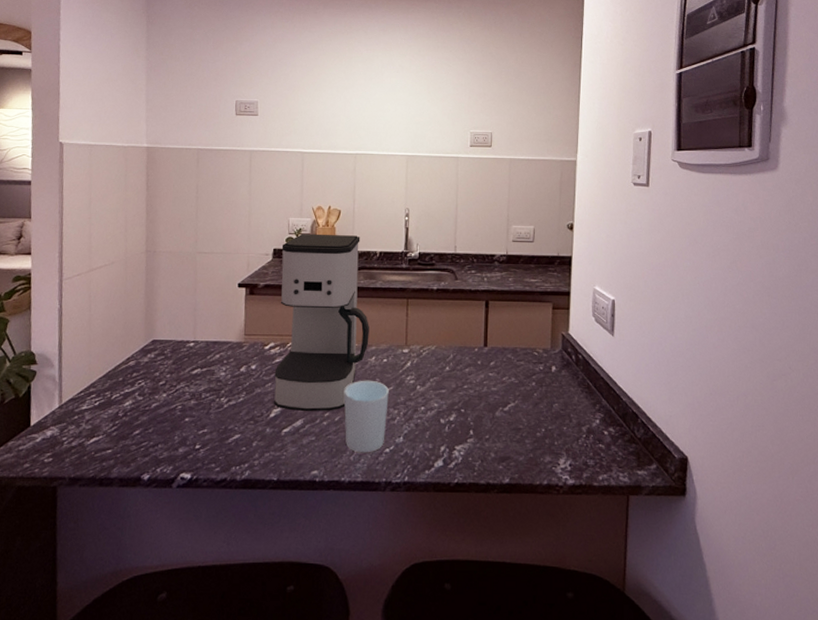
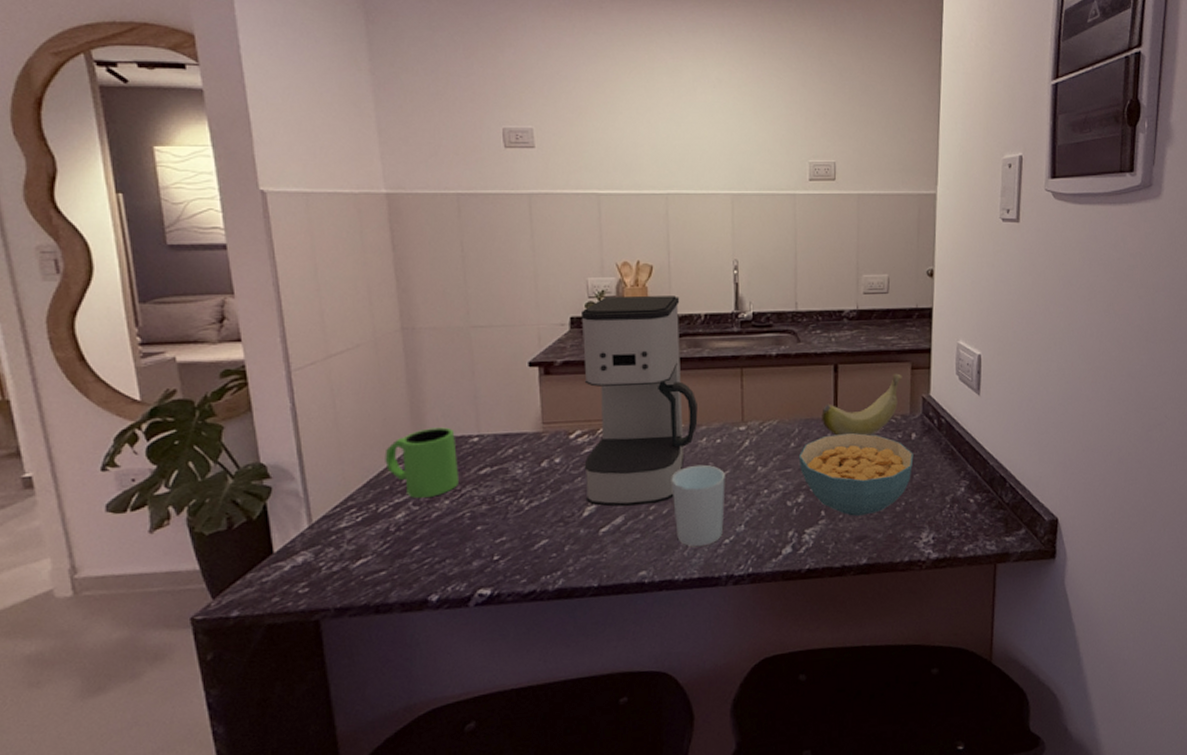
mug: none [121,332,177,390] -> present [384,427,458,498]
cereal bowl: none [452,361,553,438] -> present [798,432,914,516]
banana: none [473,312,545,365] -> present [822,373,902,436]

